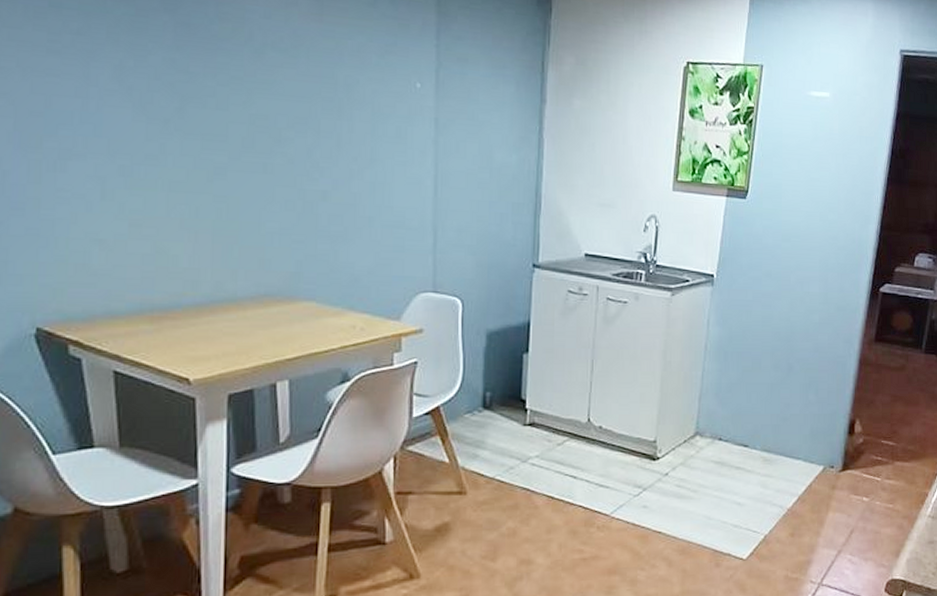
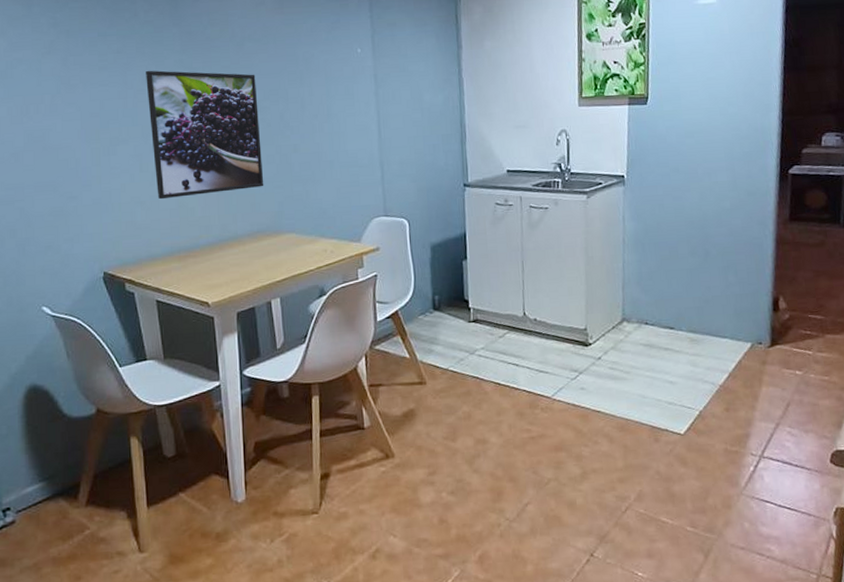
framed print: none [118,65,279,240] -> present [146,70,264,200]

